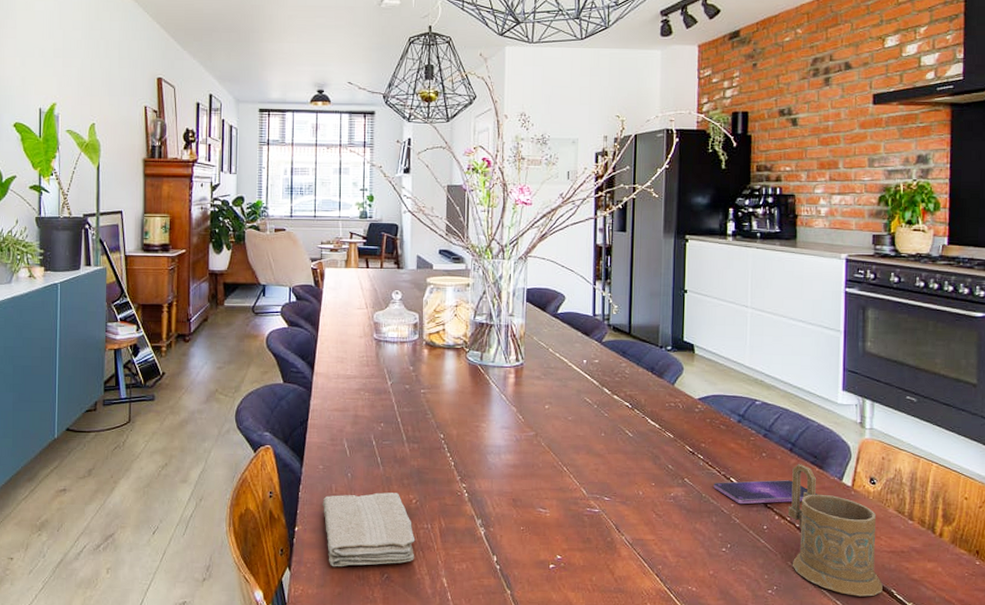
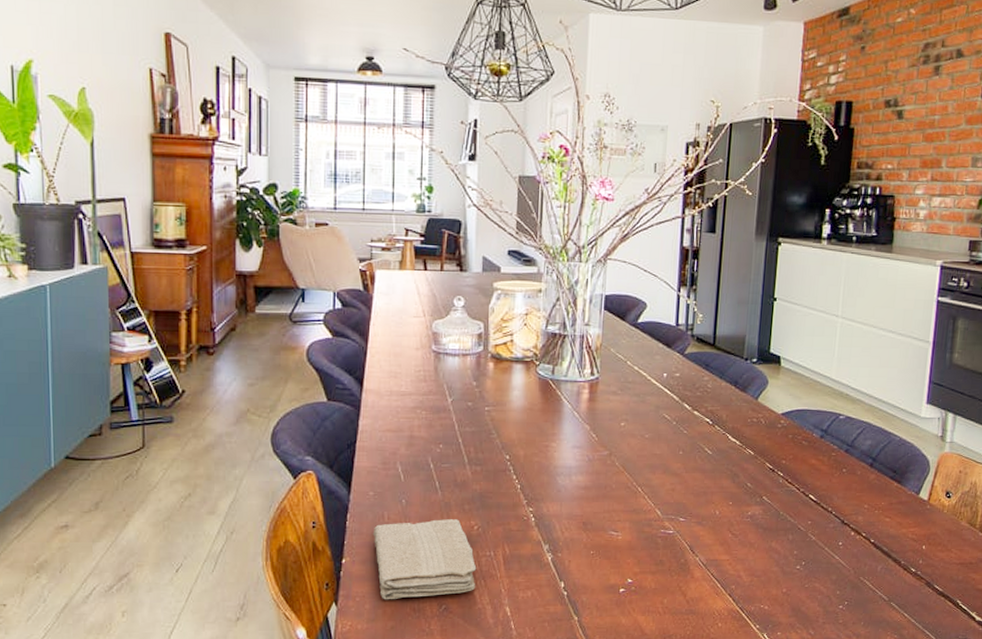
smartphone: present [713,480,818,505] -> none [792,496,894,522]
mug: present [787,464,883,597] -> none [863,479,950,608]

